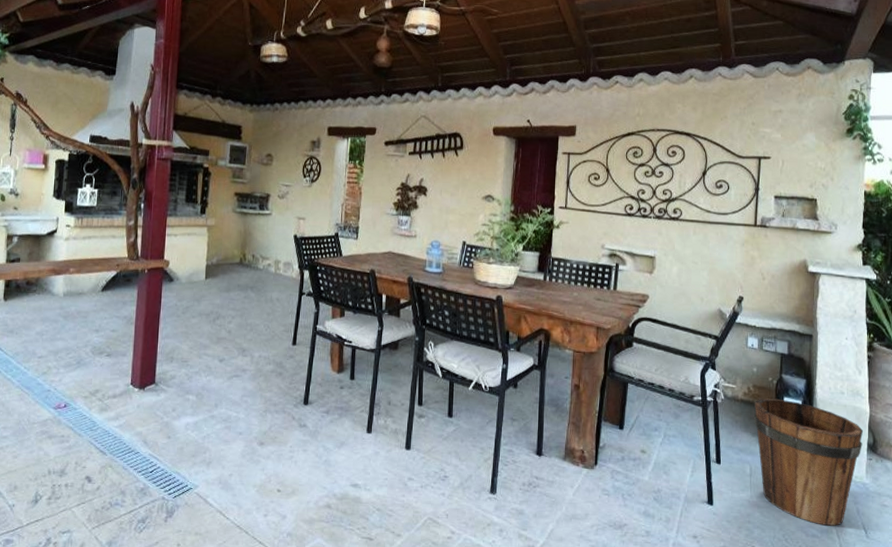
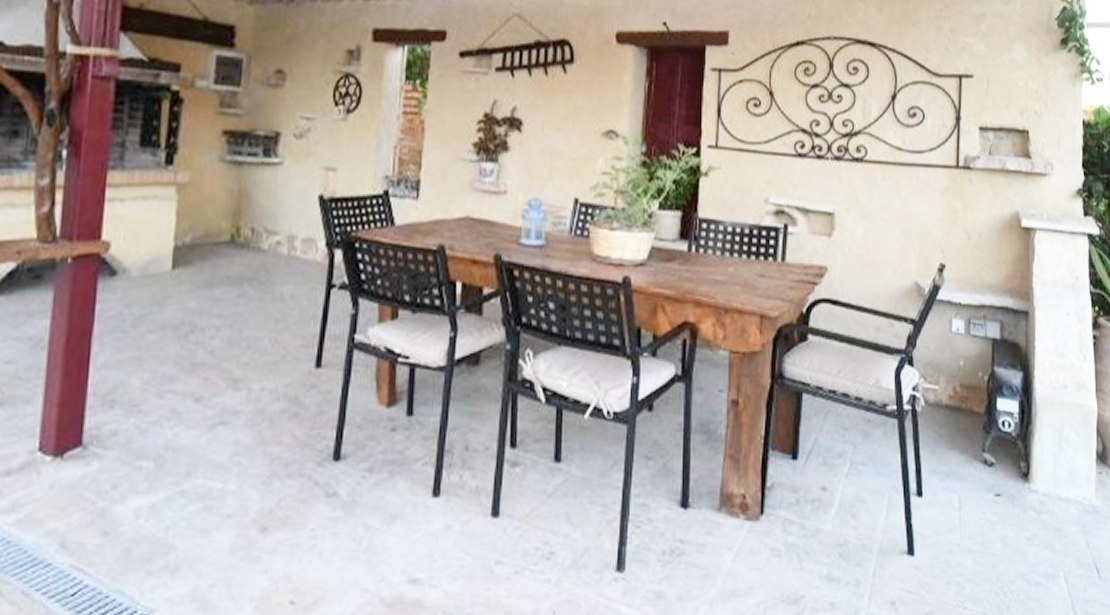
bucket: present [753,398,864,526] -> none [961,400,1091,569]

